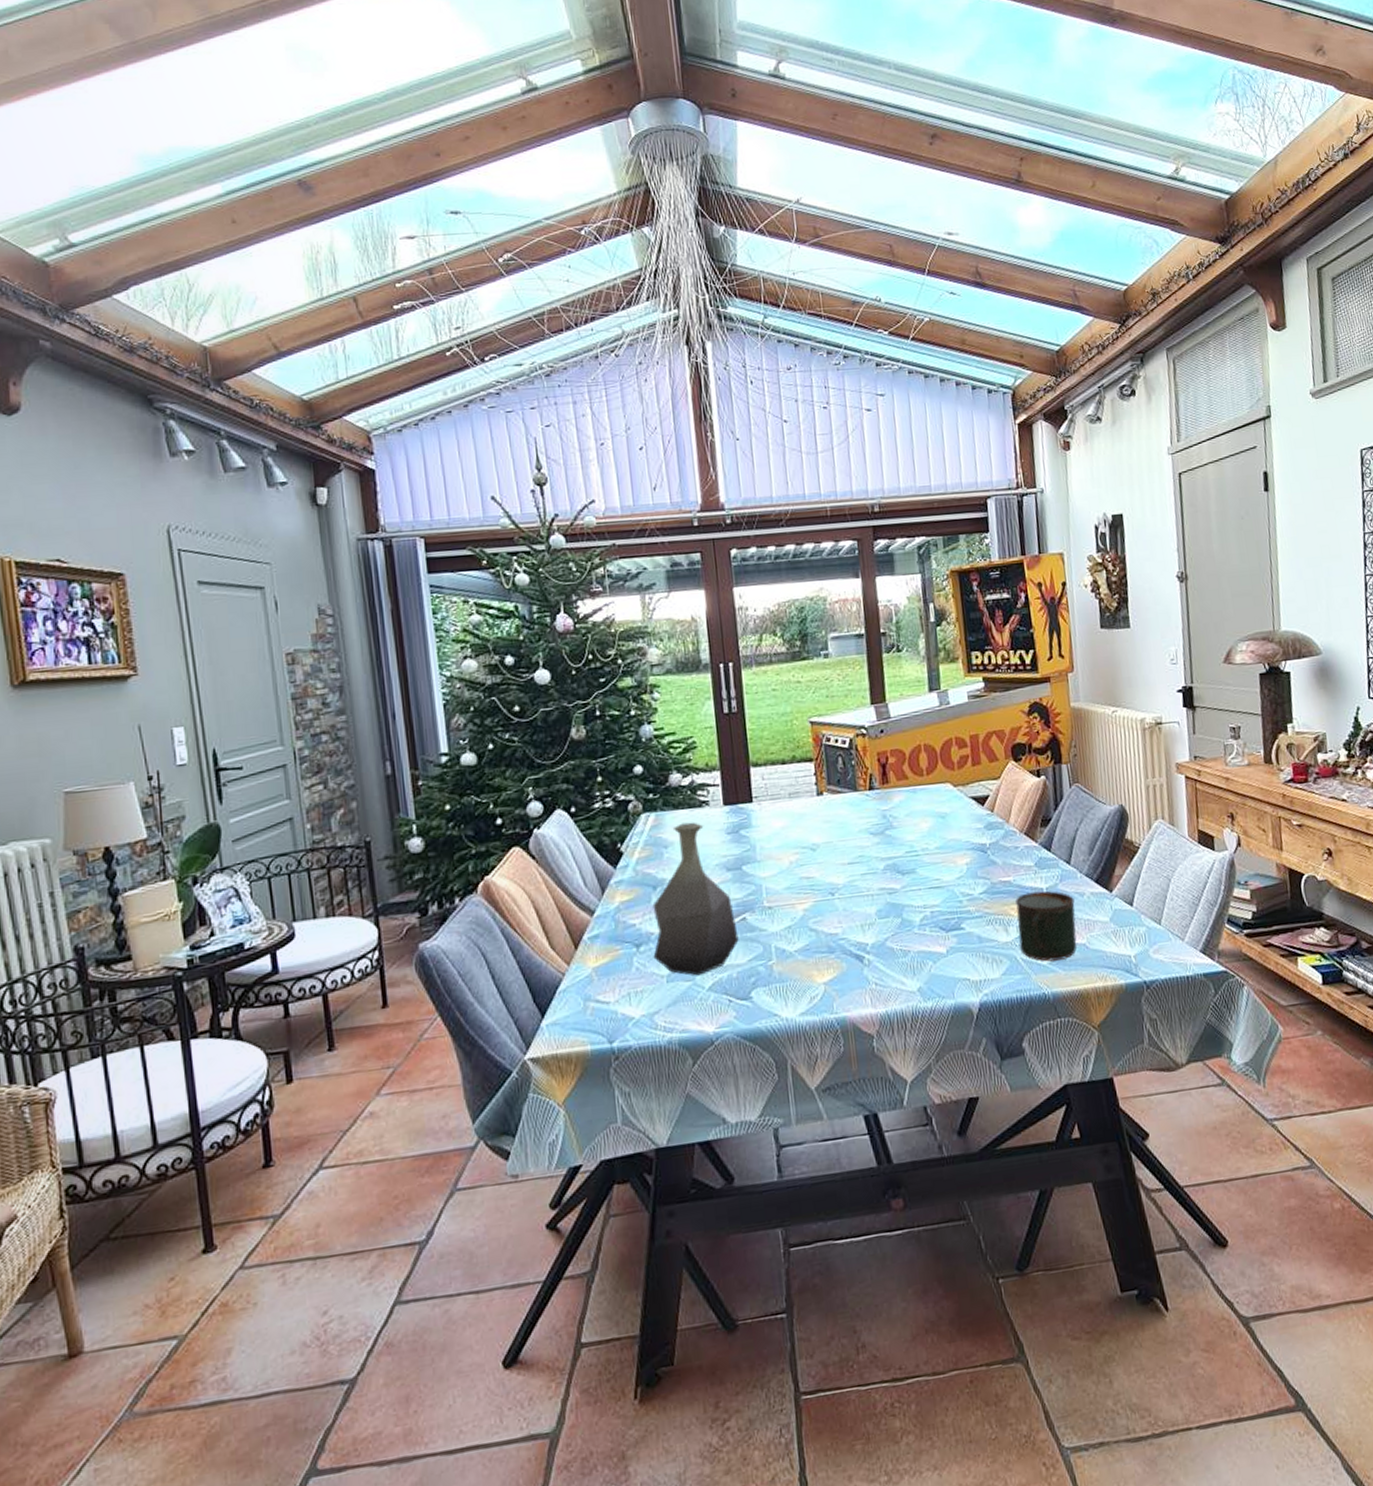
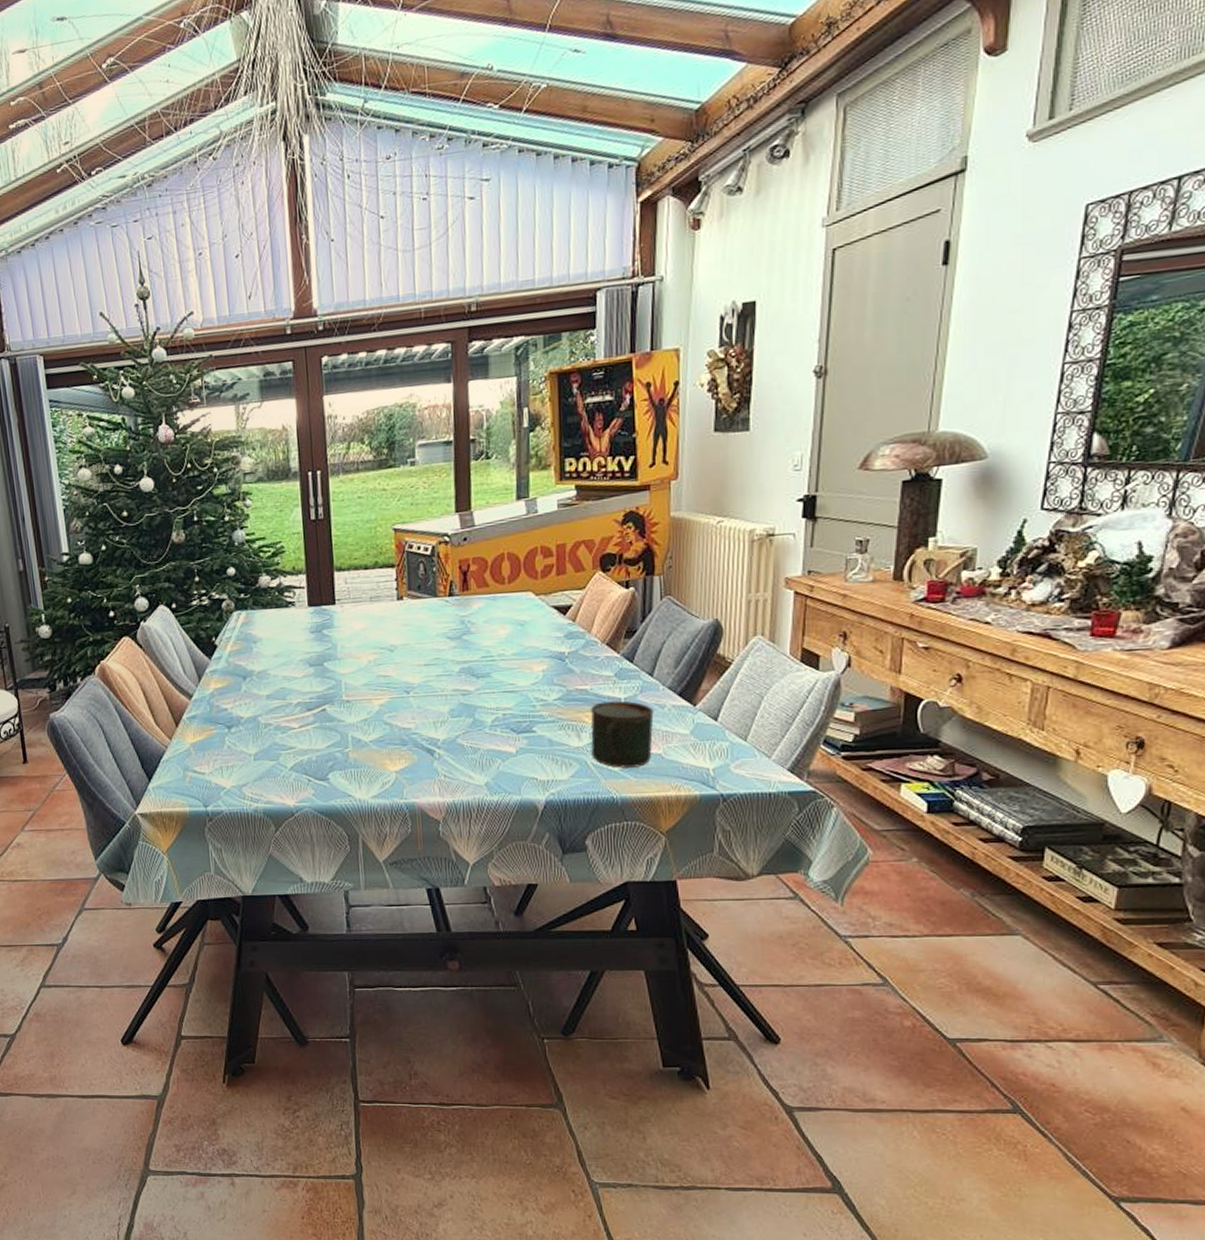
vase: present [652,822,739,976] -> none [242,620,319,757]

